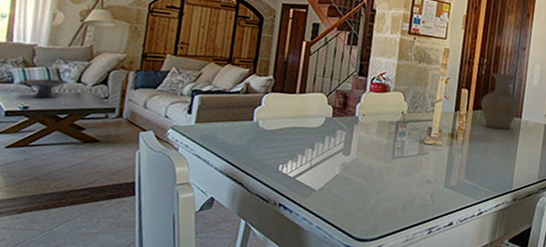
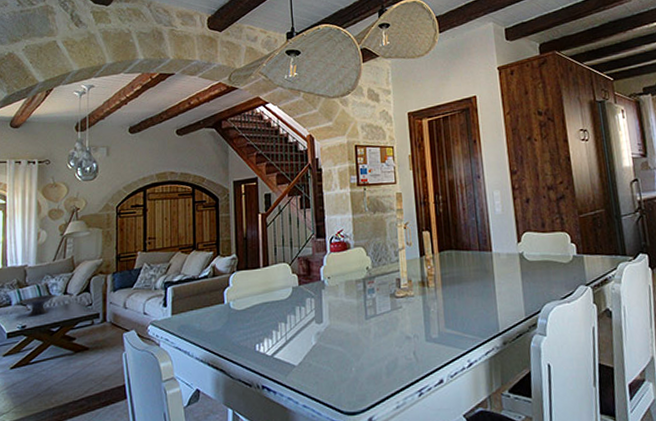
vase: present [480,73,520,130] -> none [445,207,487,268]

